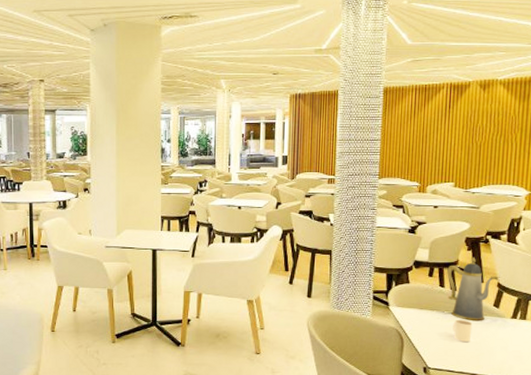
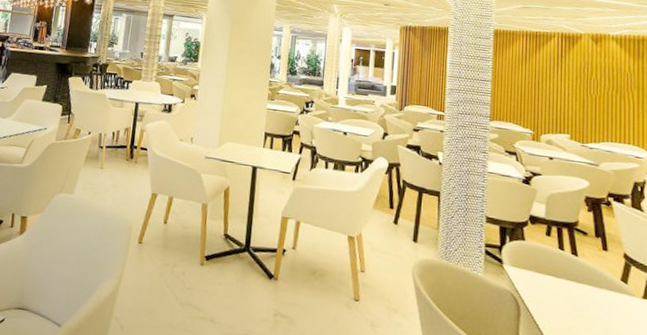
coffee pot: present [447,256,500,321] -> none [566,219,626,297]
cup: present [453,319,473,342] -> none [576,291,598,320]

